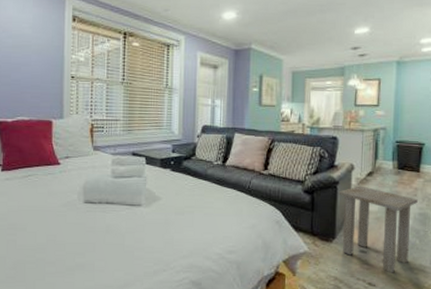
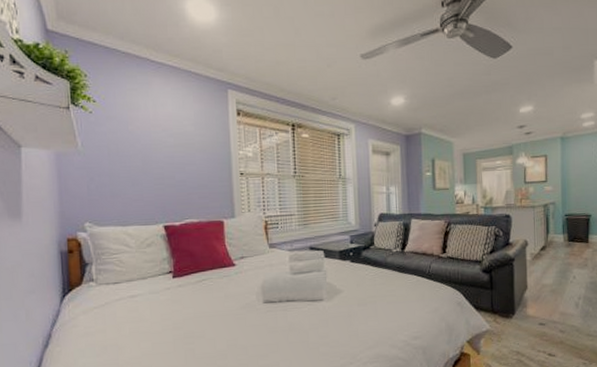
side table: present [339,186,418,273] -> none [515,260,588,342]

